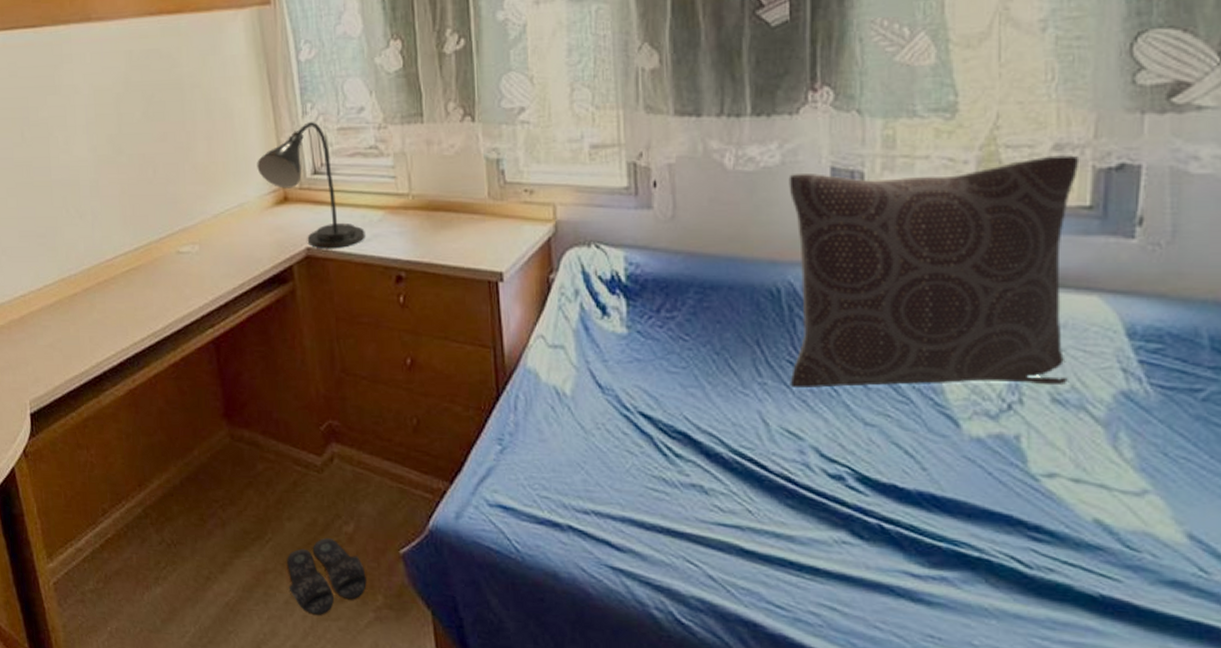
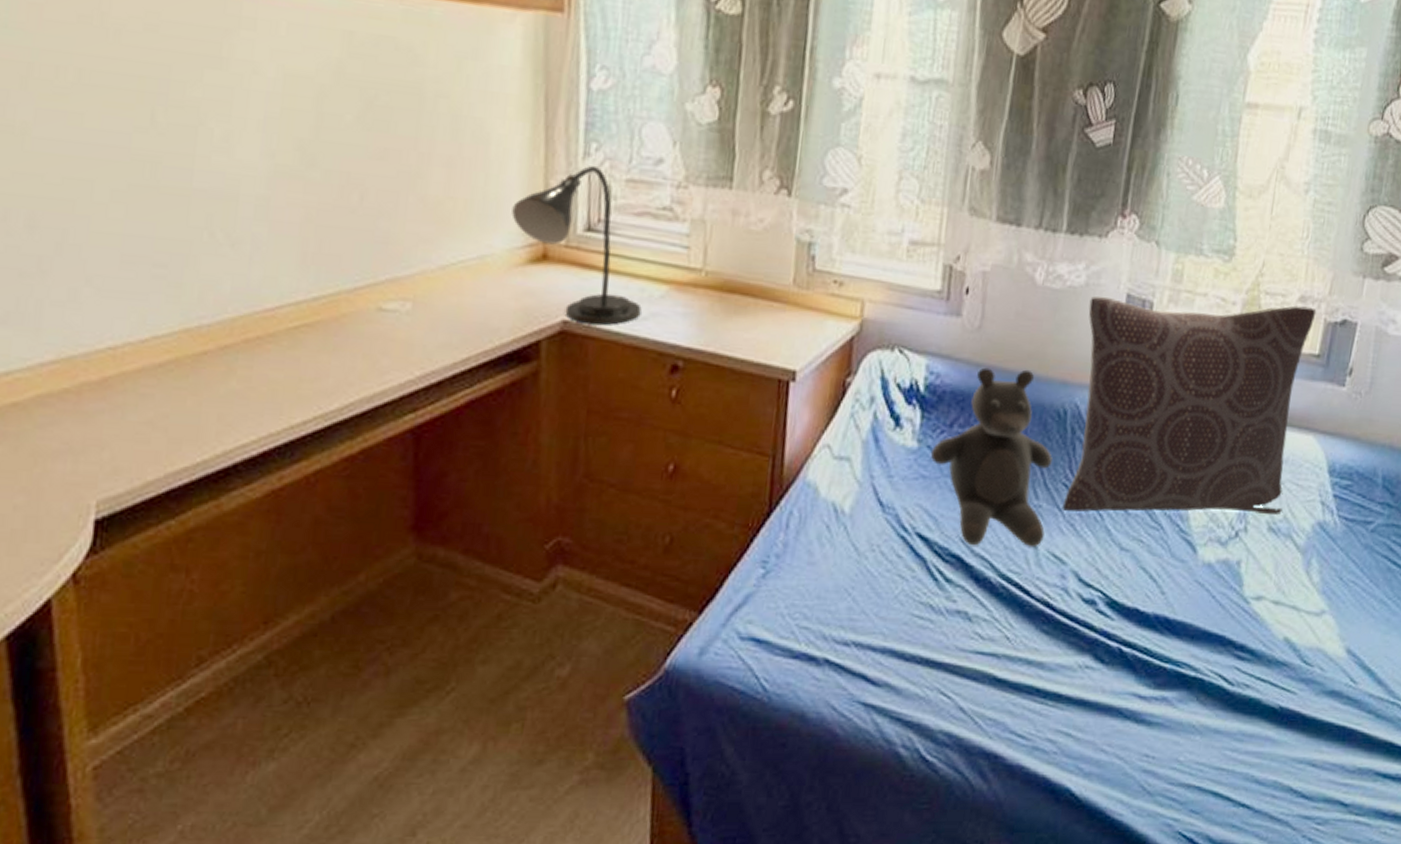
slippers: present [287,537,367,615] -> none [468,684,577,783]
teddy bear: none [641,252,774,424] -> present [930,367,1052,548]

